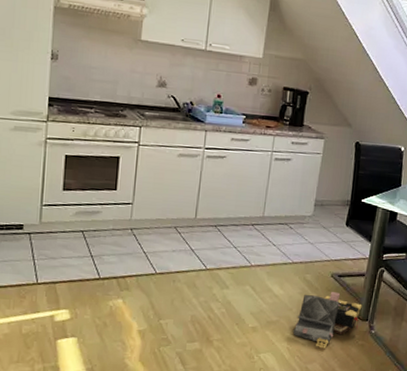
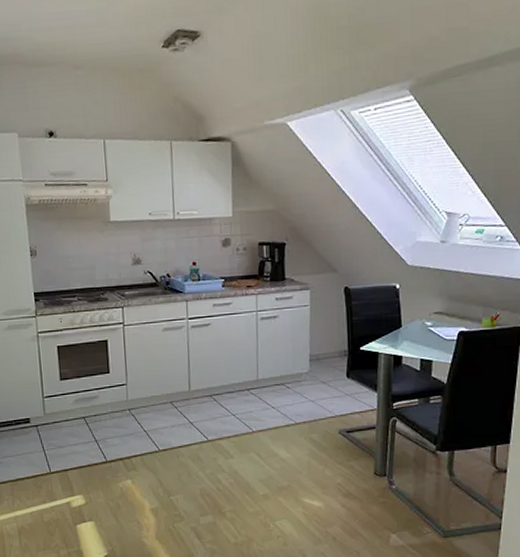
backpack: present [293,292,362,349] -> none [306,449,378,510]

